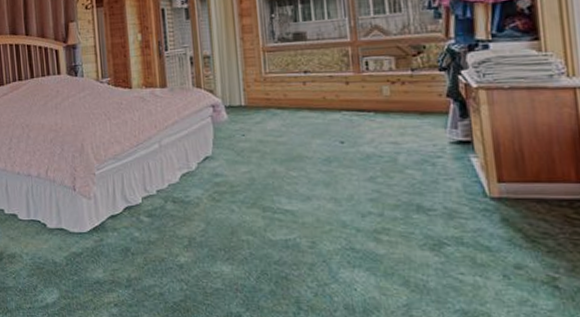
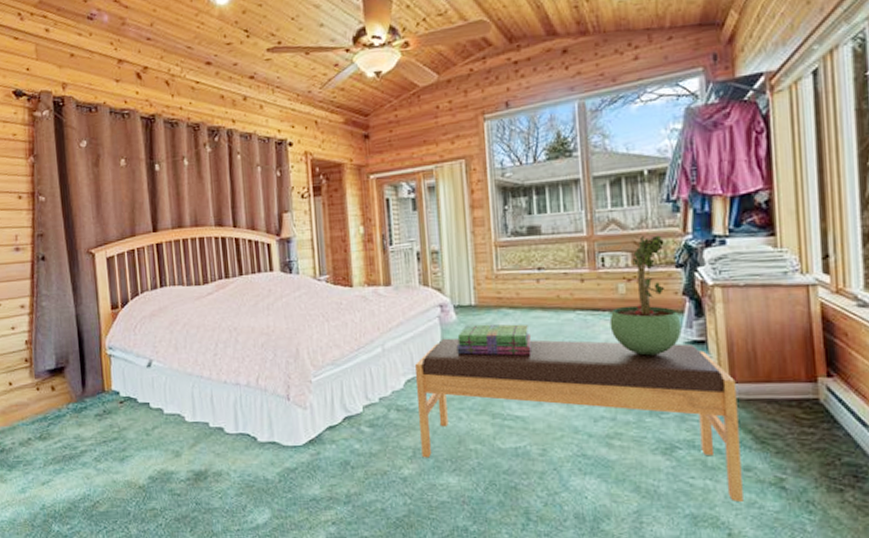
bench: none [189,136,515,300] -> present [414,338,743,503]
stack of books: none [228,123,299,153] -> present [456,323,531,356]
potted plant: none [374,40,447,155] -> present [609,235,682,356]

